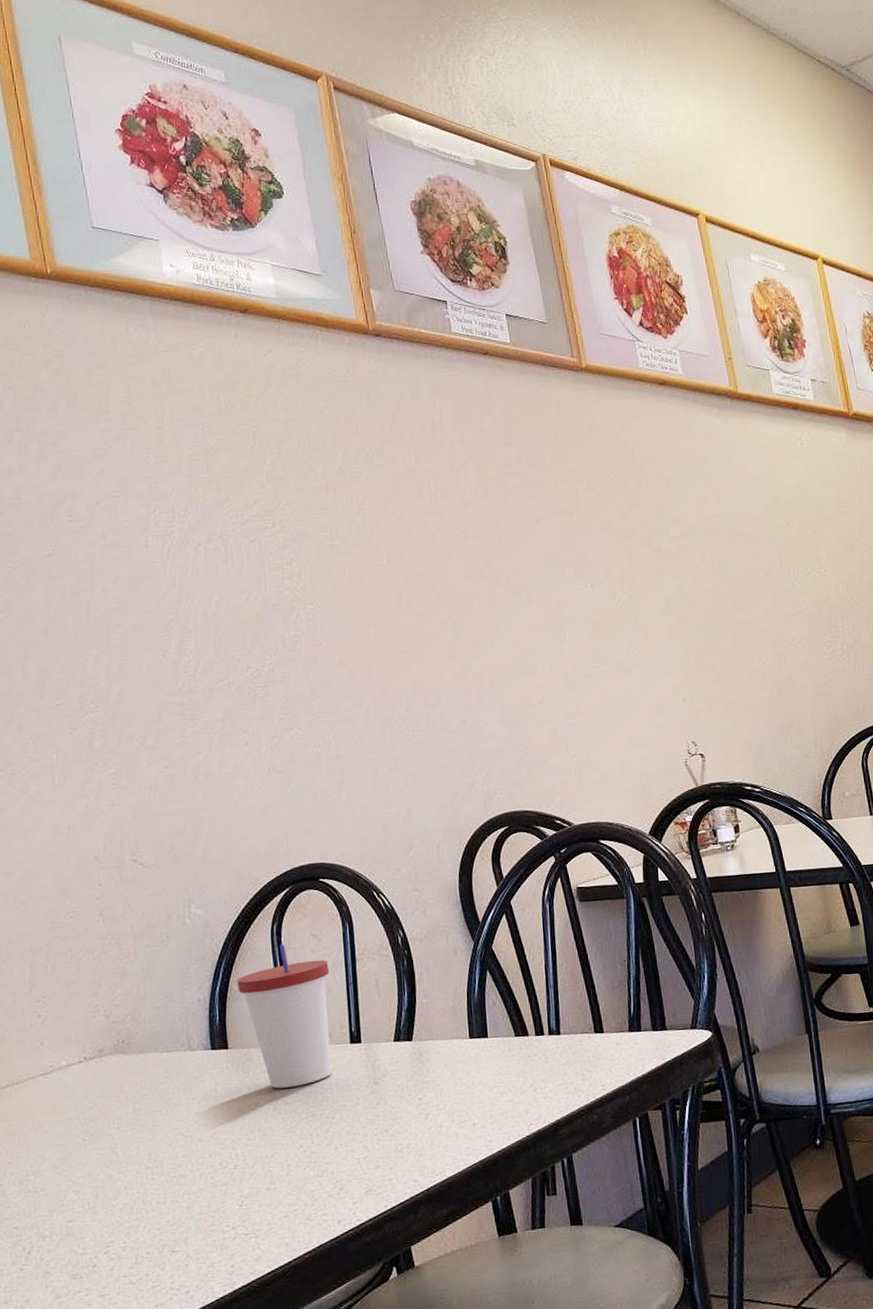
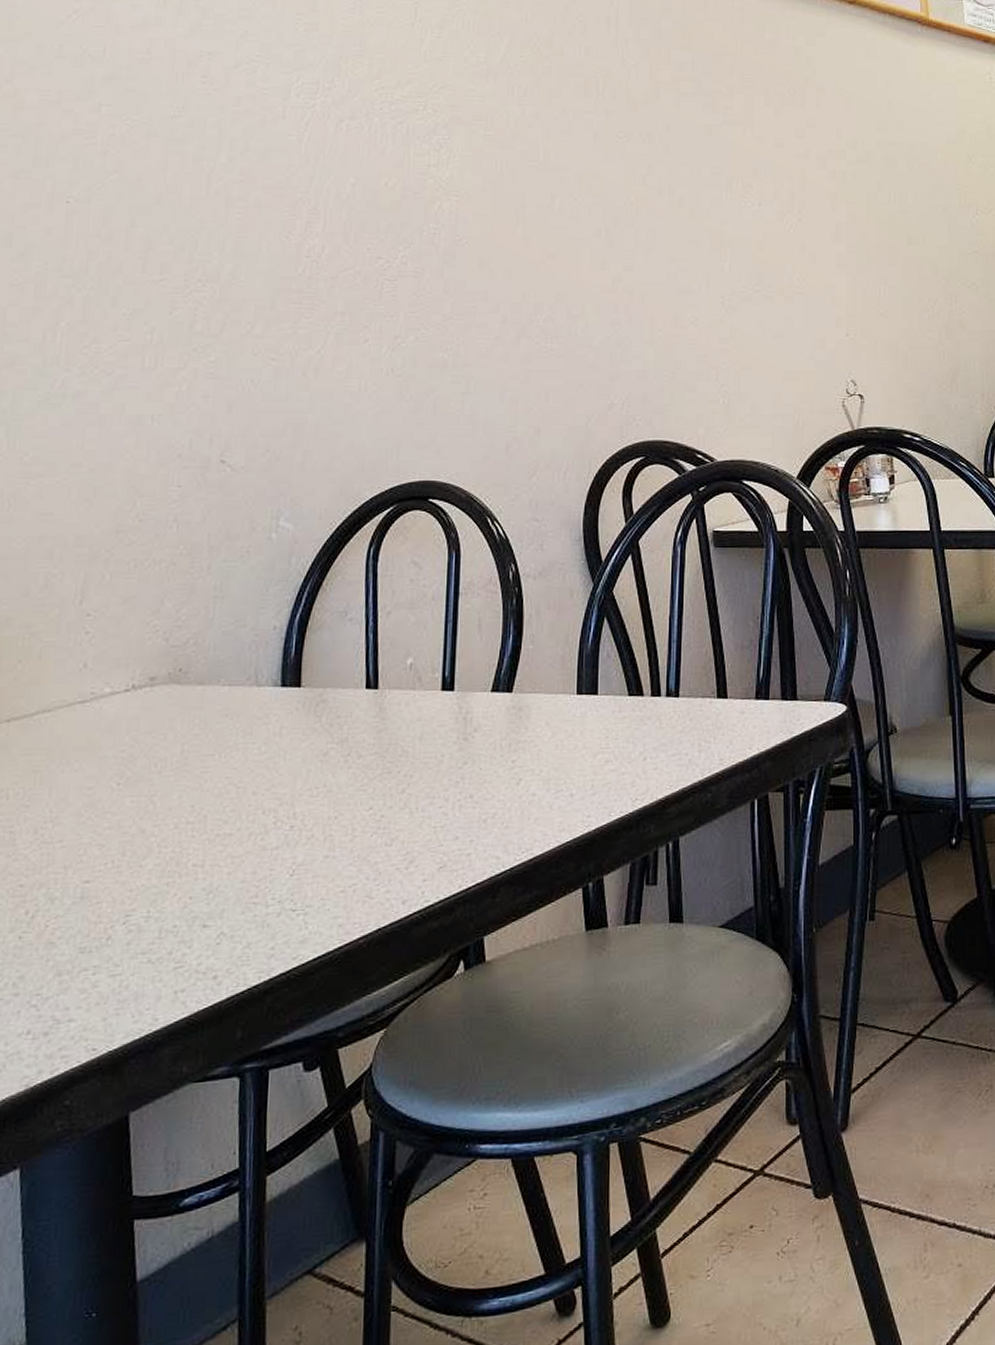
cup: present [237,944,332,1089] -> none [321,569,428,738]

